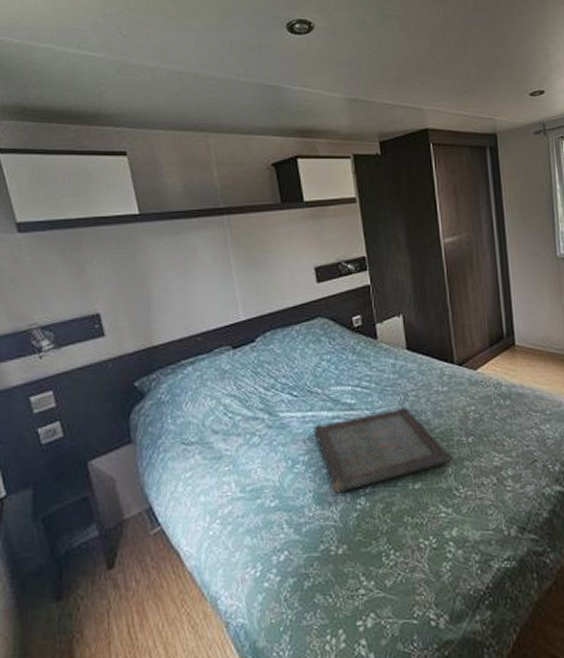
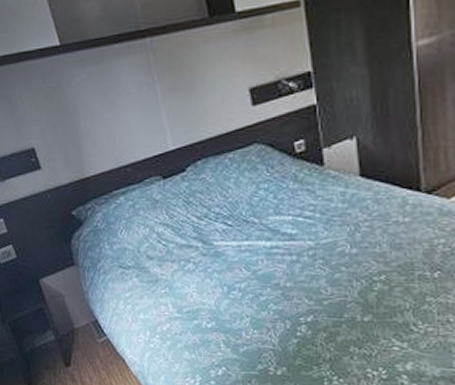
serving tray: present [313,407,452,493] -> none [250,239,411,320]

